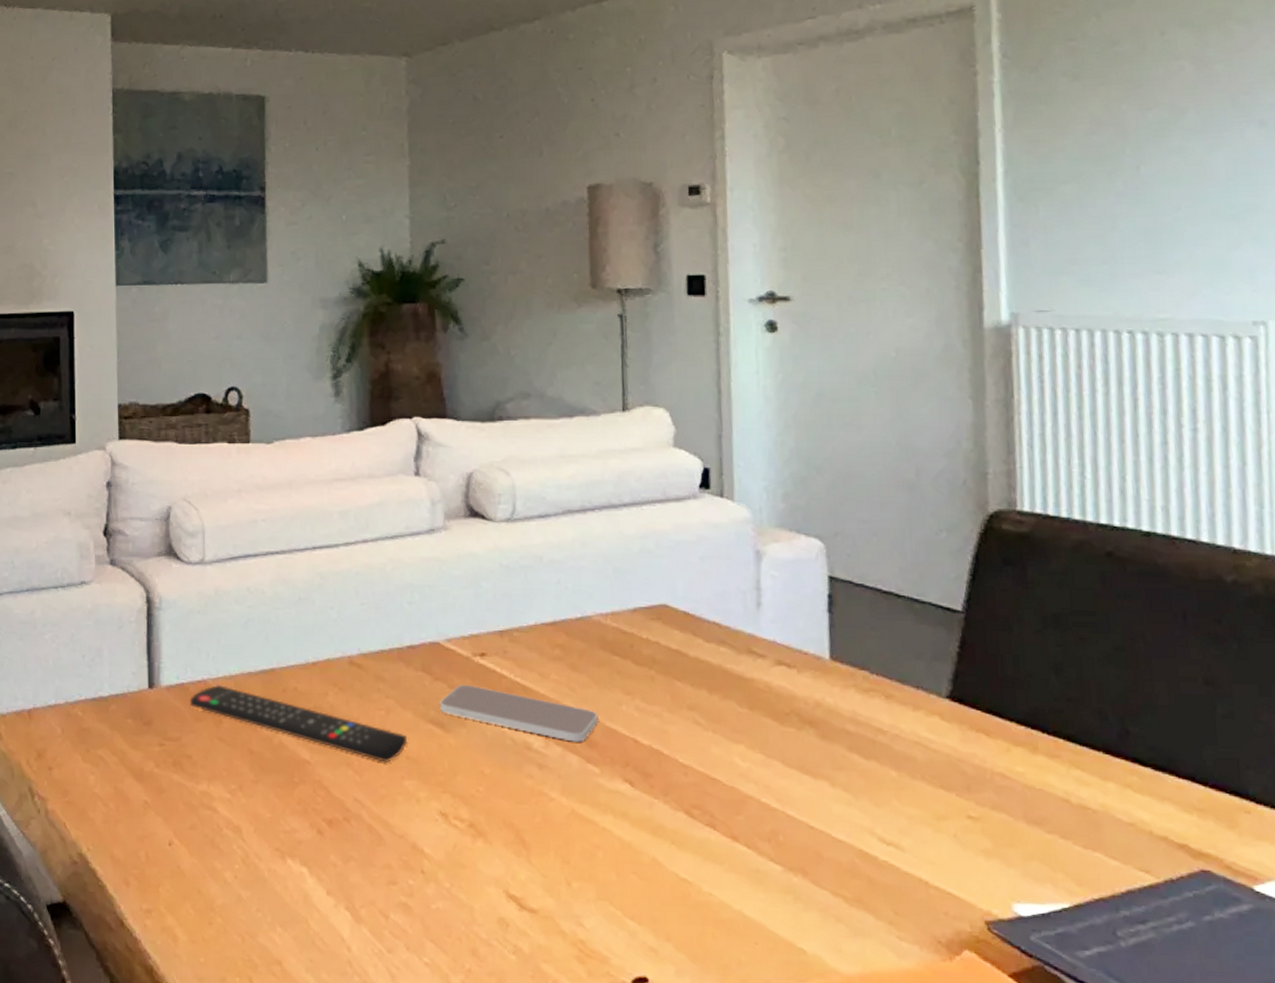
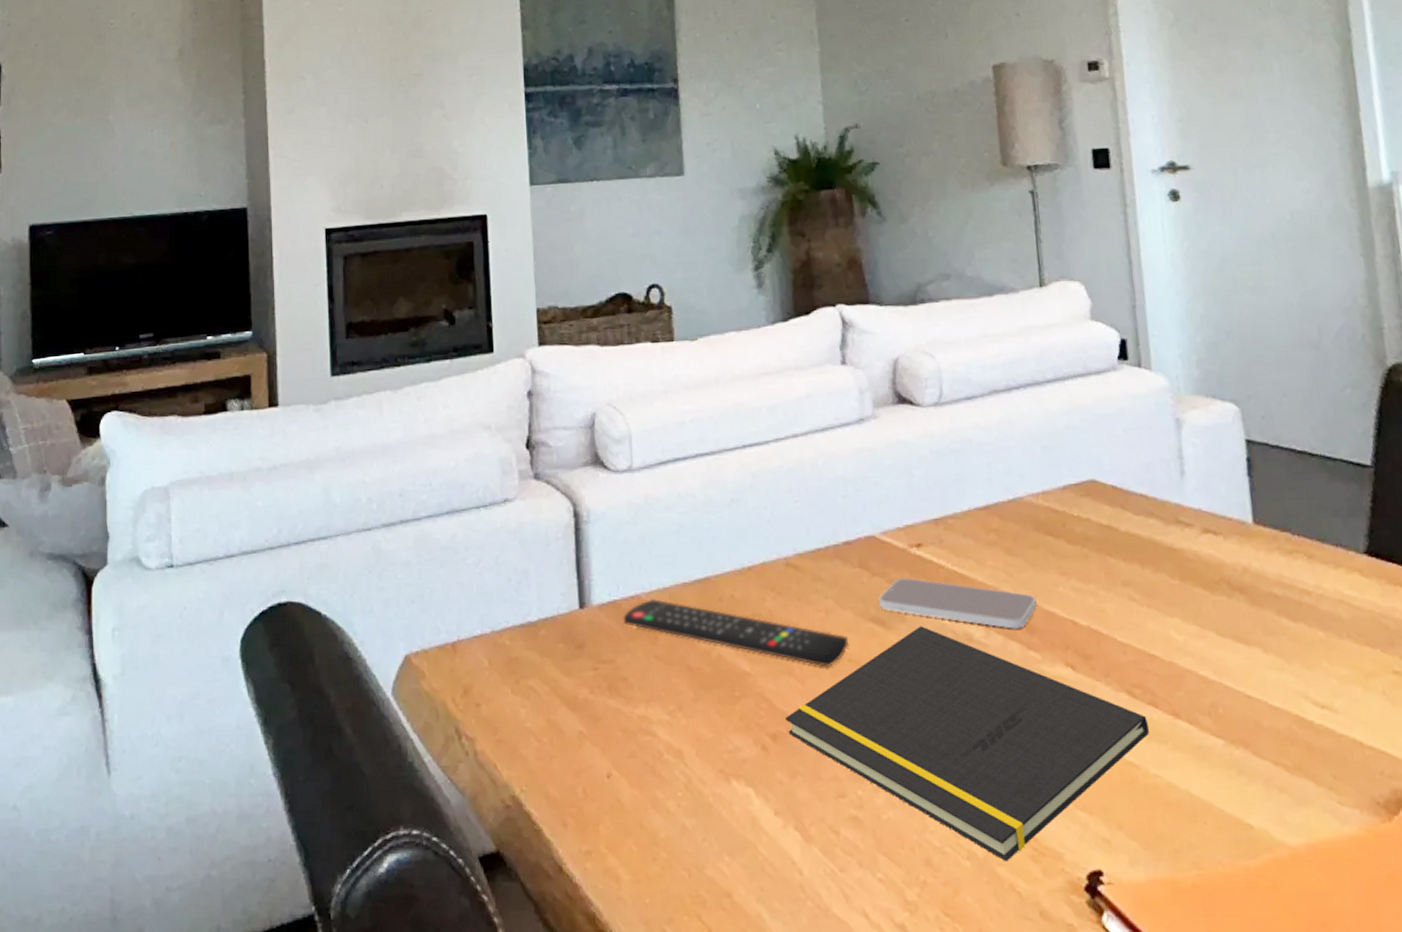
notepad: none [342,731,706,960] -> present [785,626,1150,862]

